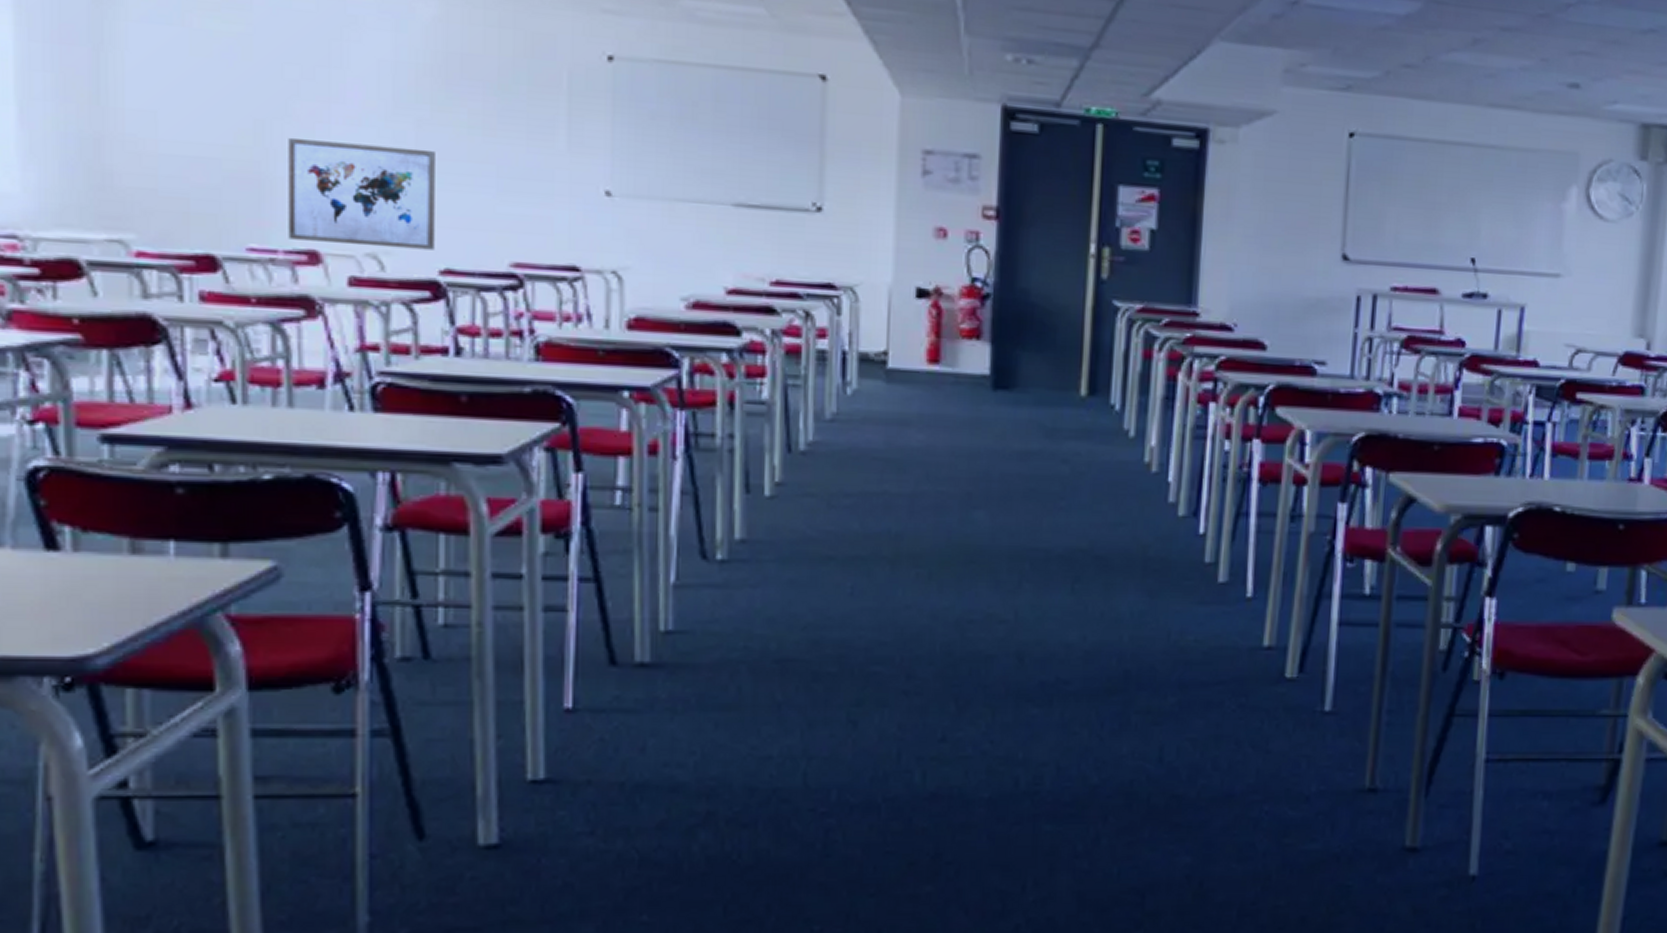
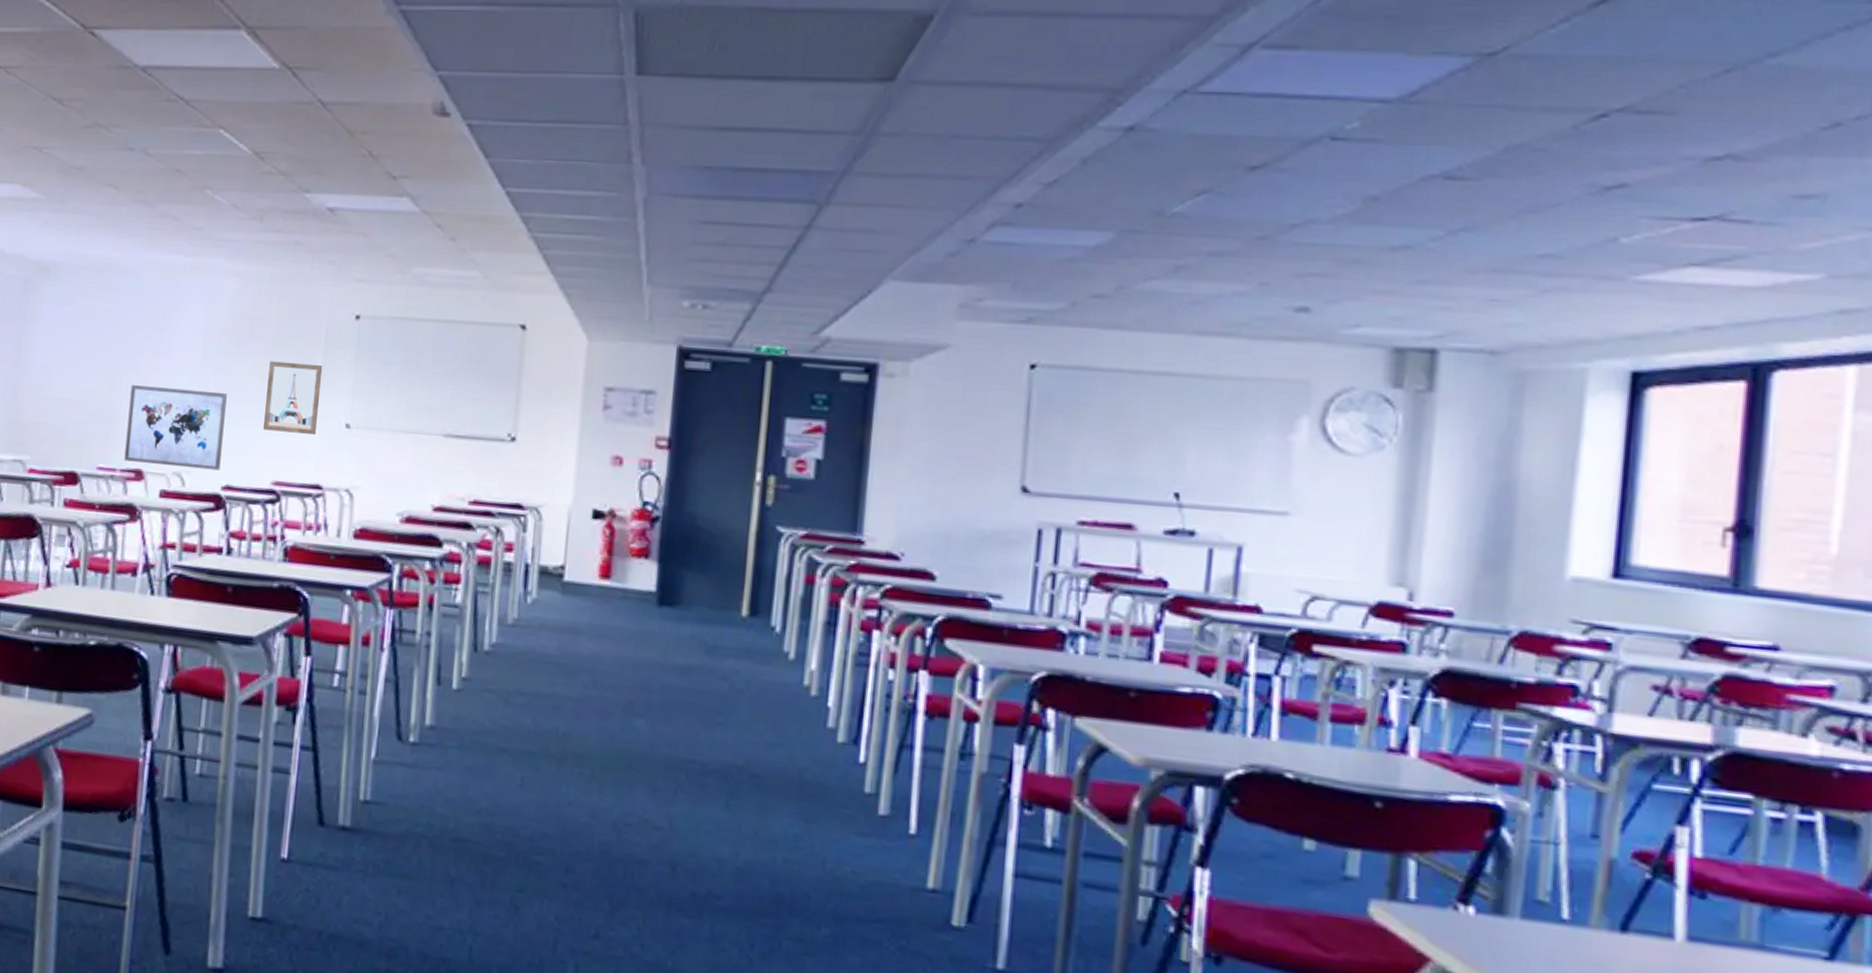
wall art: none [491,110,568,205] -> present [262,361,323,436]

